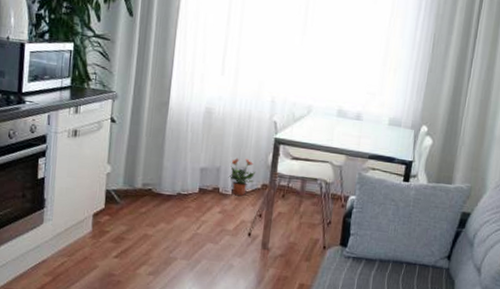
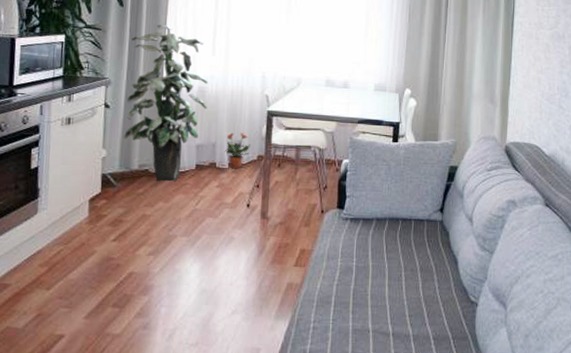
indoor plant: none [129,37,216,203] -> present [124,24,209,182]

